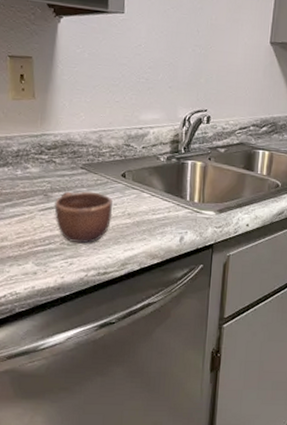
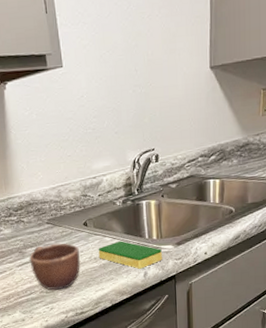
dish sponge: none [133,199,202,232] -> present [98,241,162,269]

